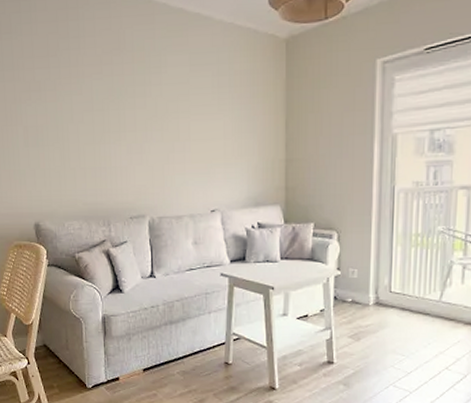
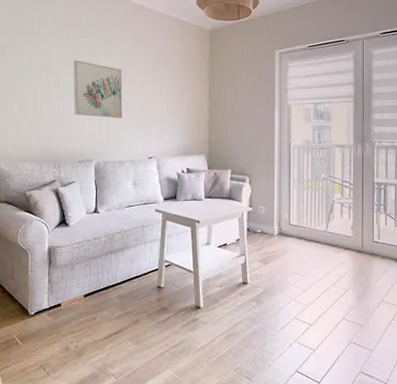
wall art: none [118,93,179,164] -> present [73,60,123,118]

